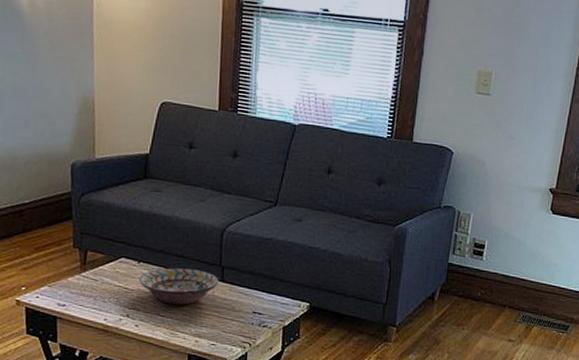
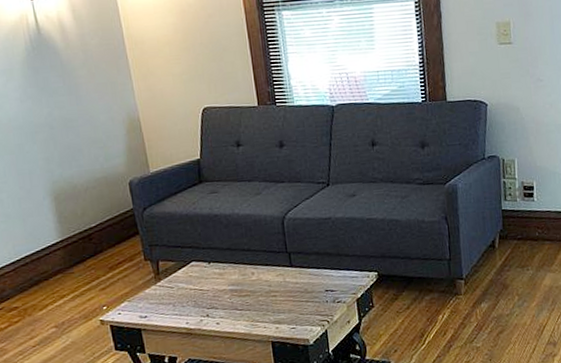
decorative bowl: present [139,268,219,305] -> none [212,259,288,297]

